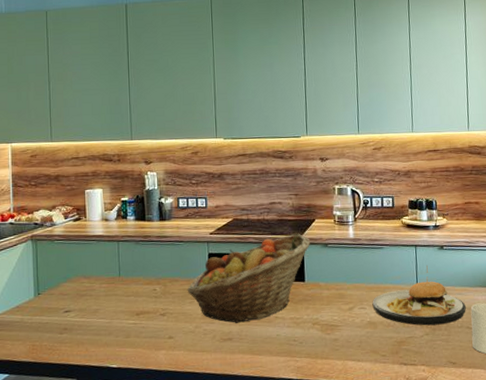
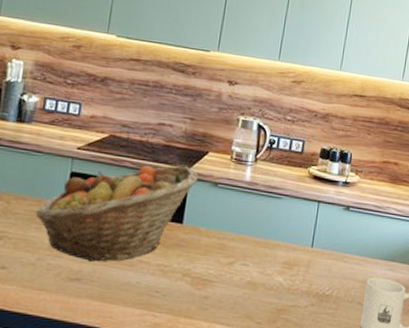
plate: present [372,265,466,326] -> none [256,225,362,297]

